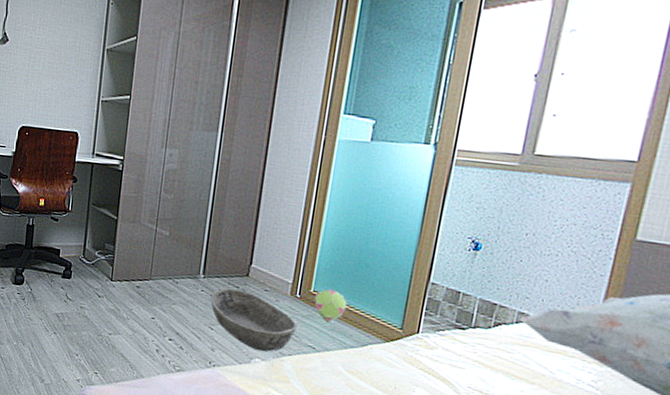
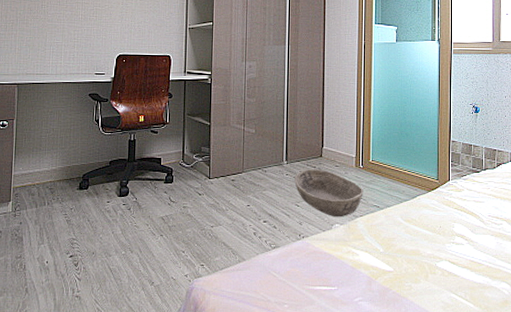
ball: present [315,288,347,323] -> none [374,157,397,185]

